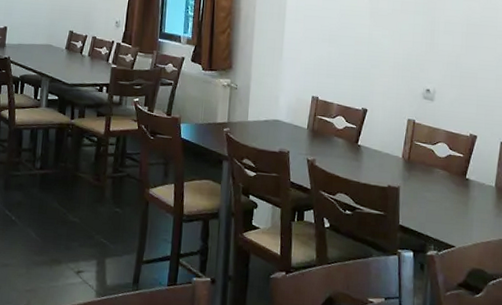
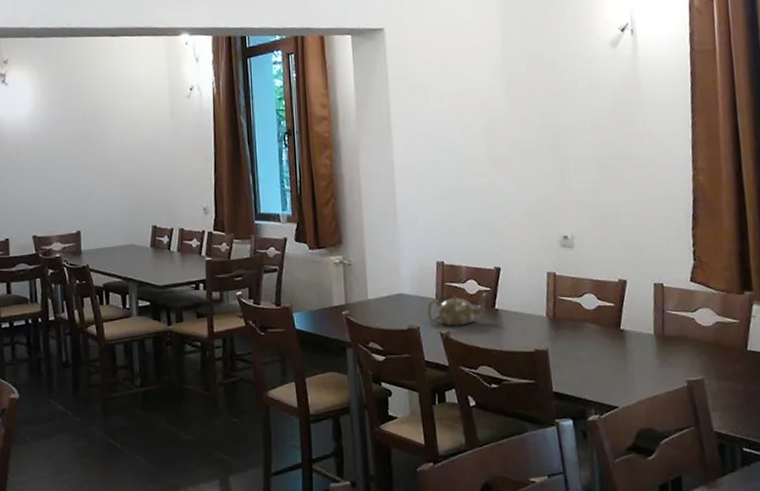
teapot: none [298,128,354,155] -> present [427,291,488,326]

